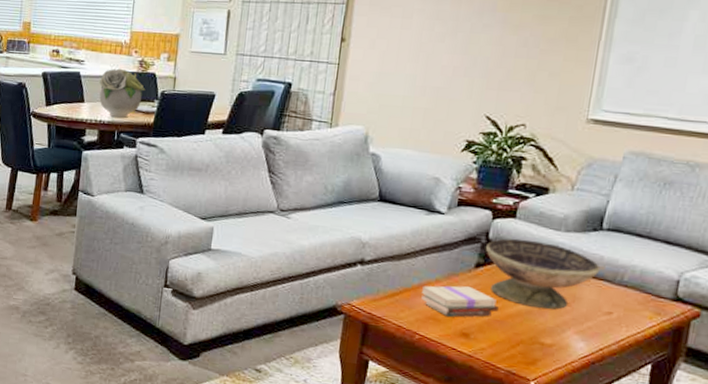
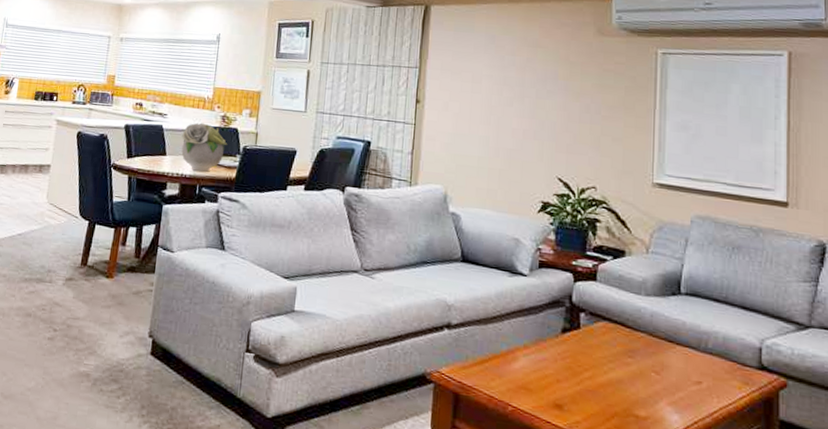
books: present [421,285,499,318] -> none [510,352,589,387]
decorative bowl: present [485,238,600,310] -> none [569,302,684,379]

